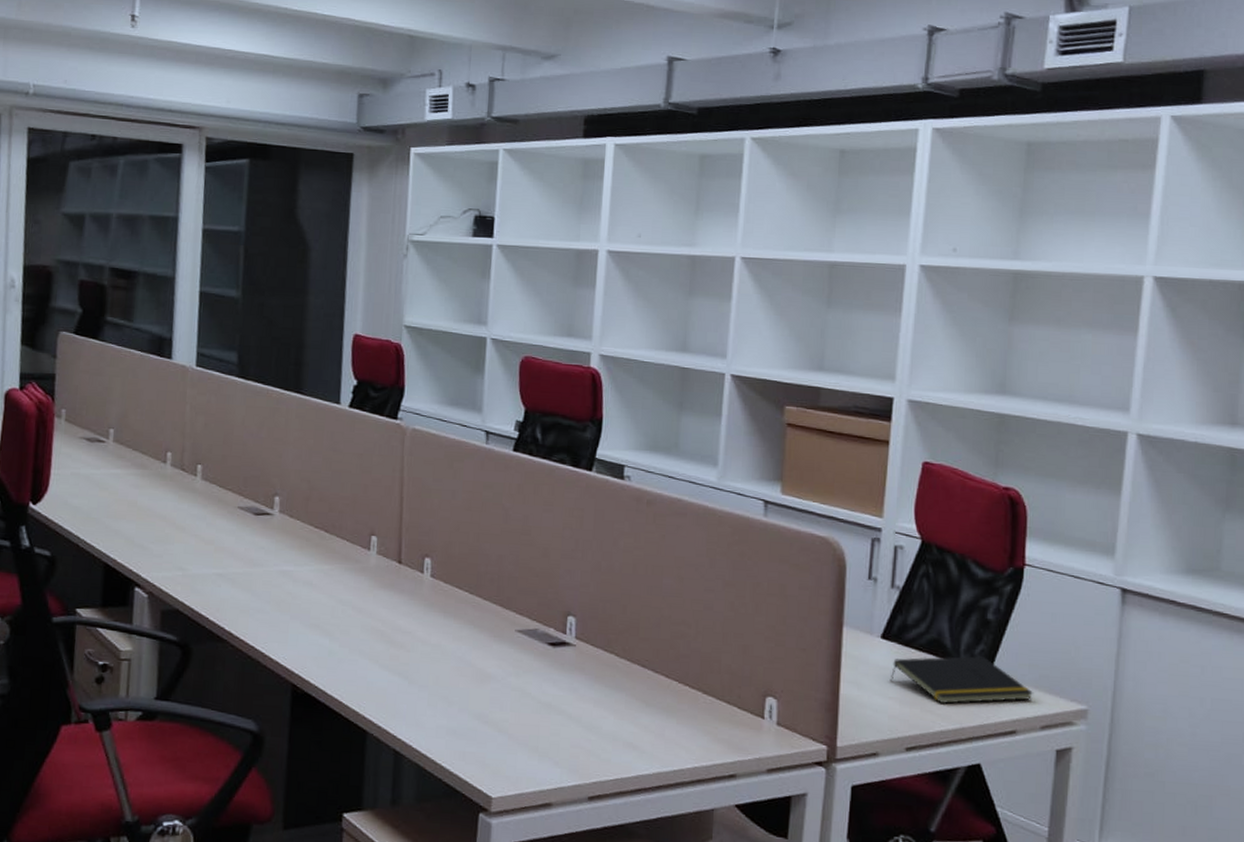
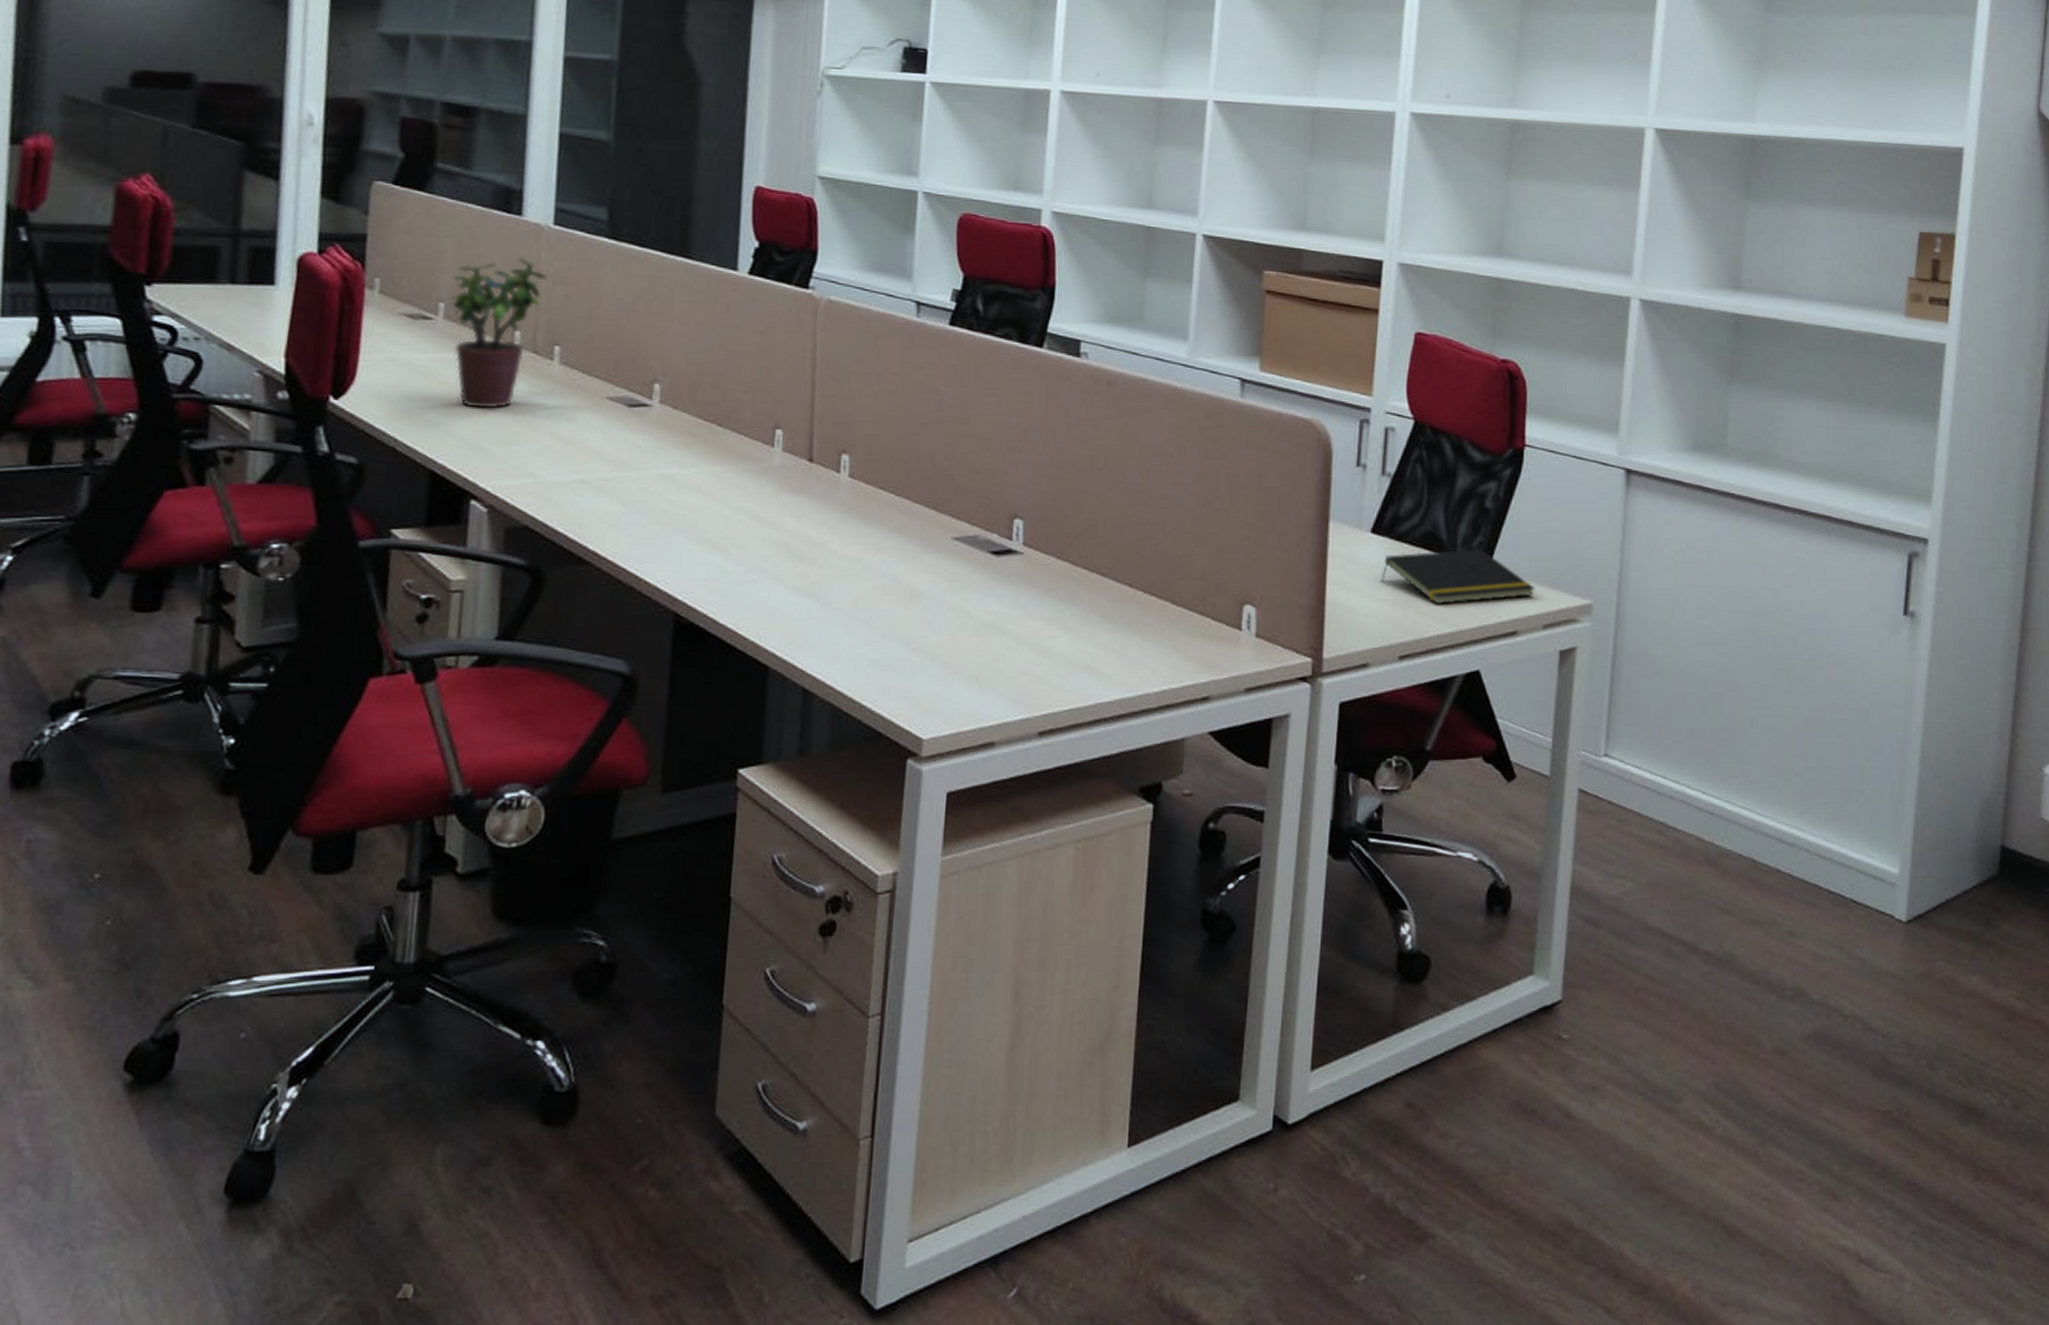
potted plant: none [118,392,192,515] -> present [450,256,548,409]

